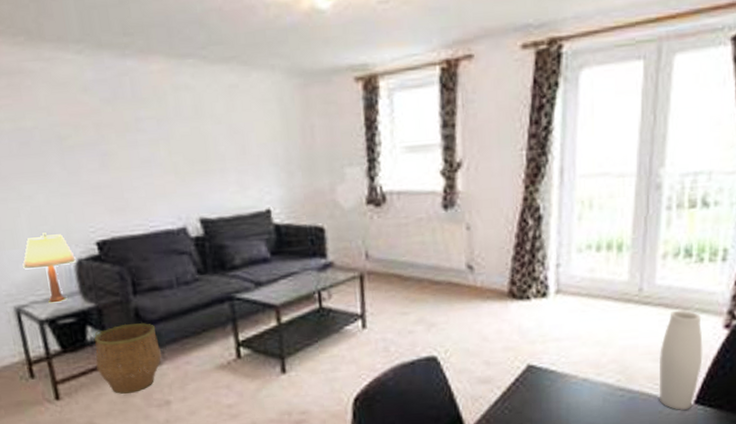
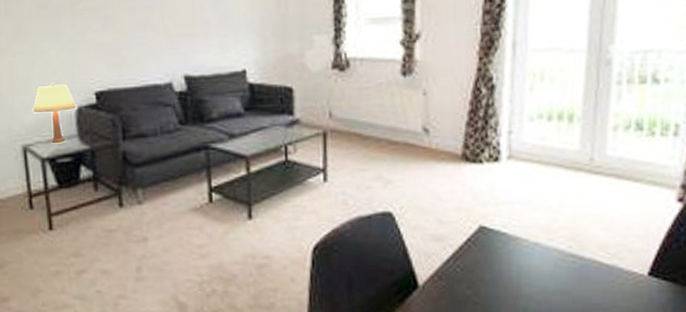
basket: present [94,323,161,394] -> none [85,165,143,228]
vase: present [658,309,703,410] -> none [610,181,656,281]

